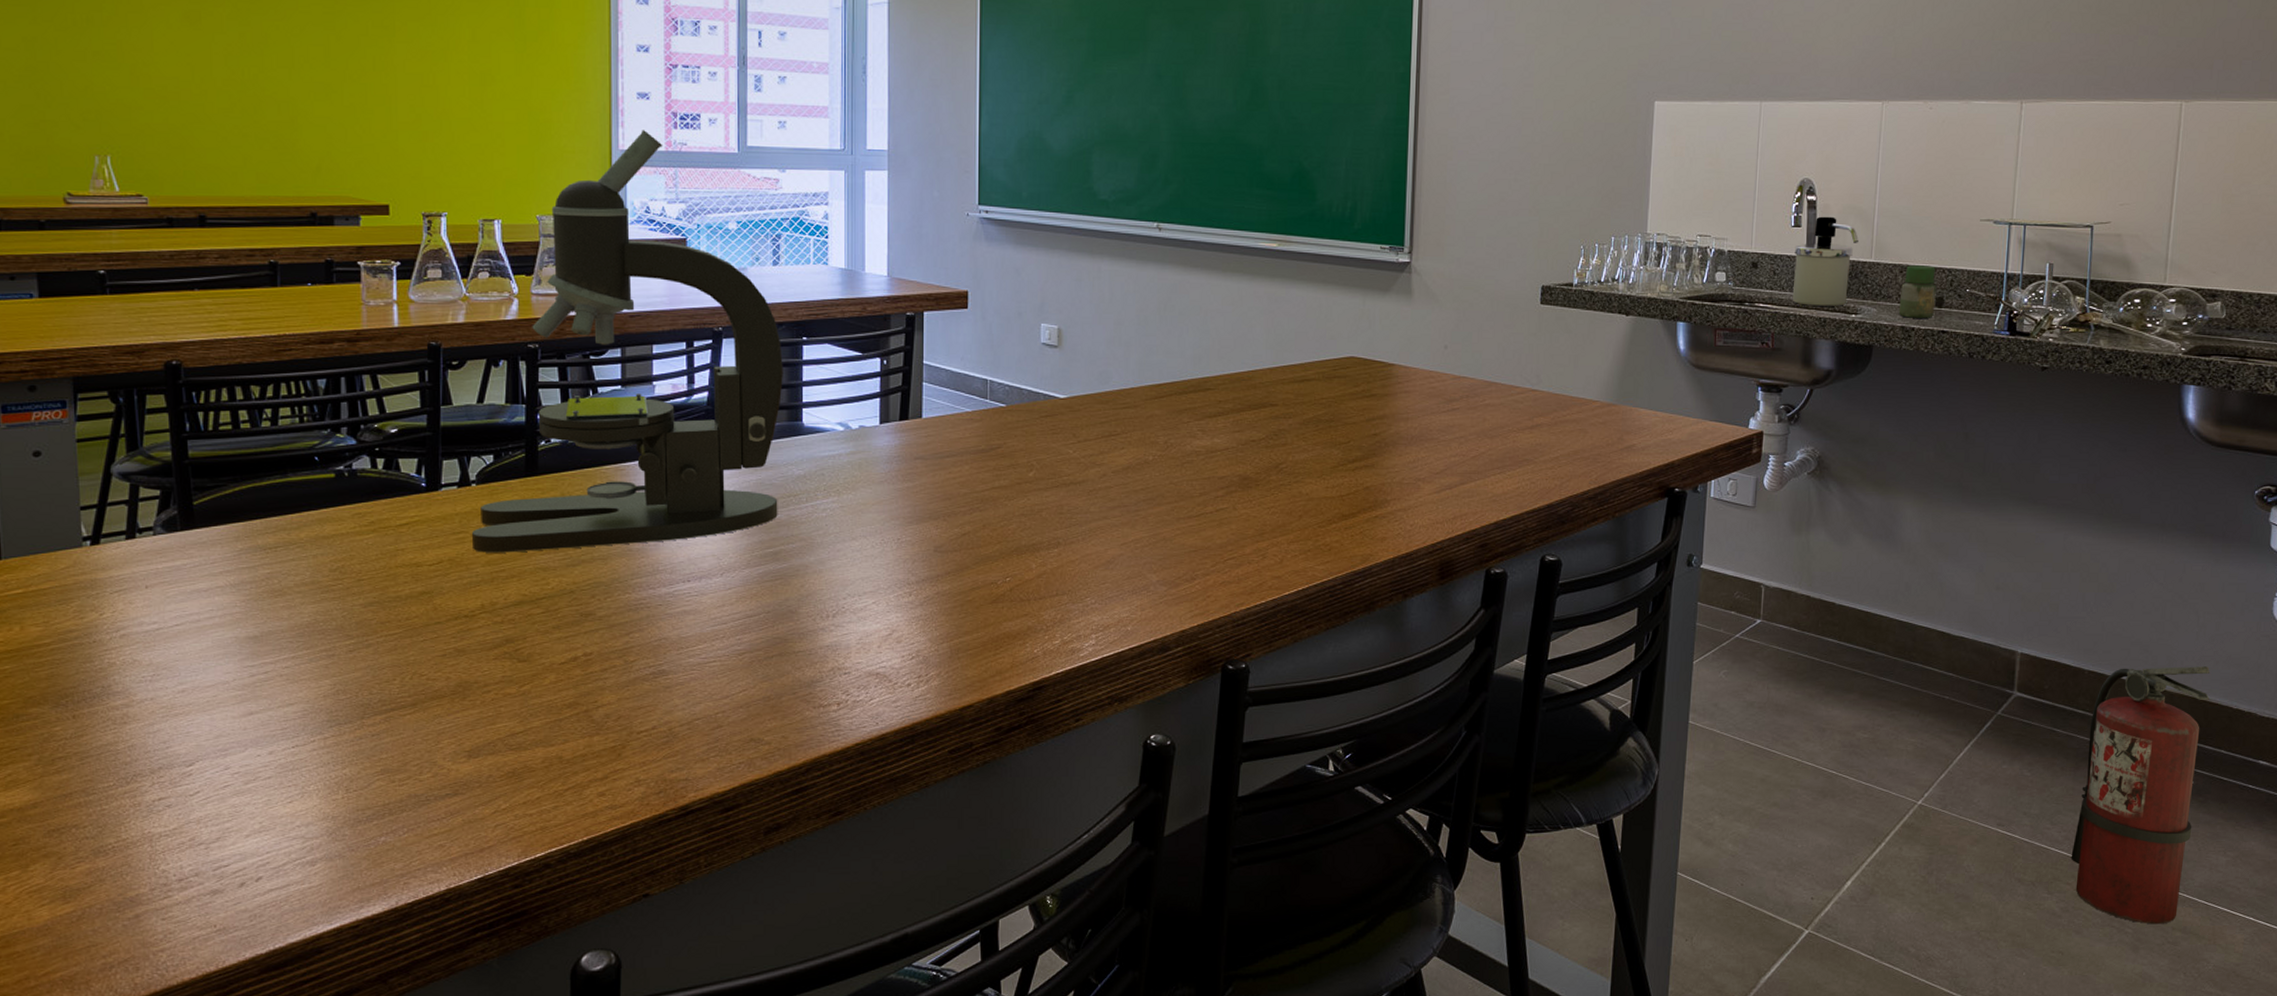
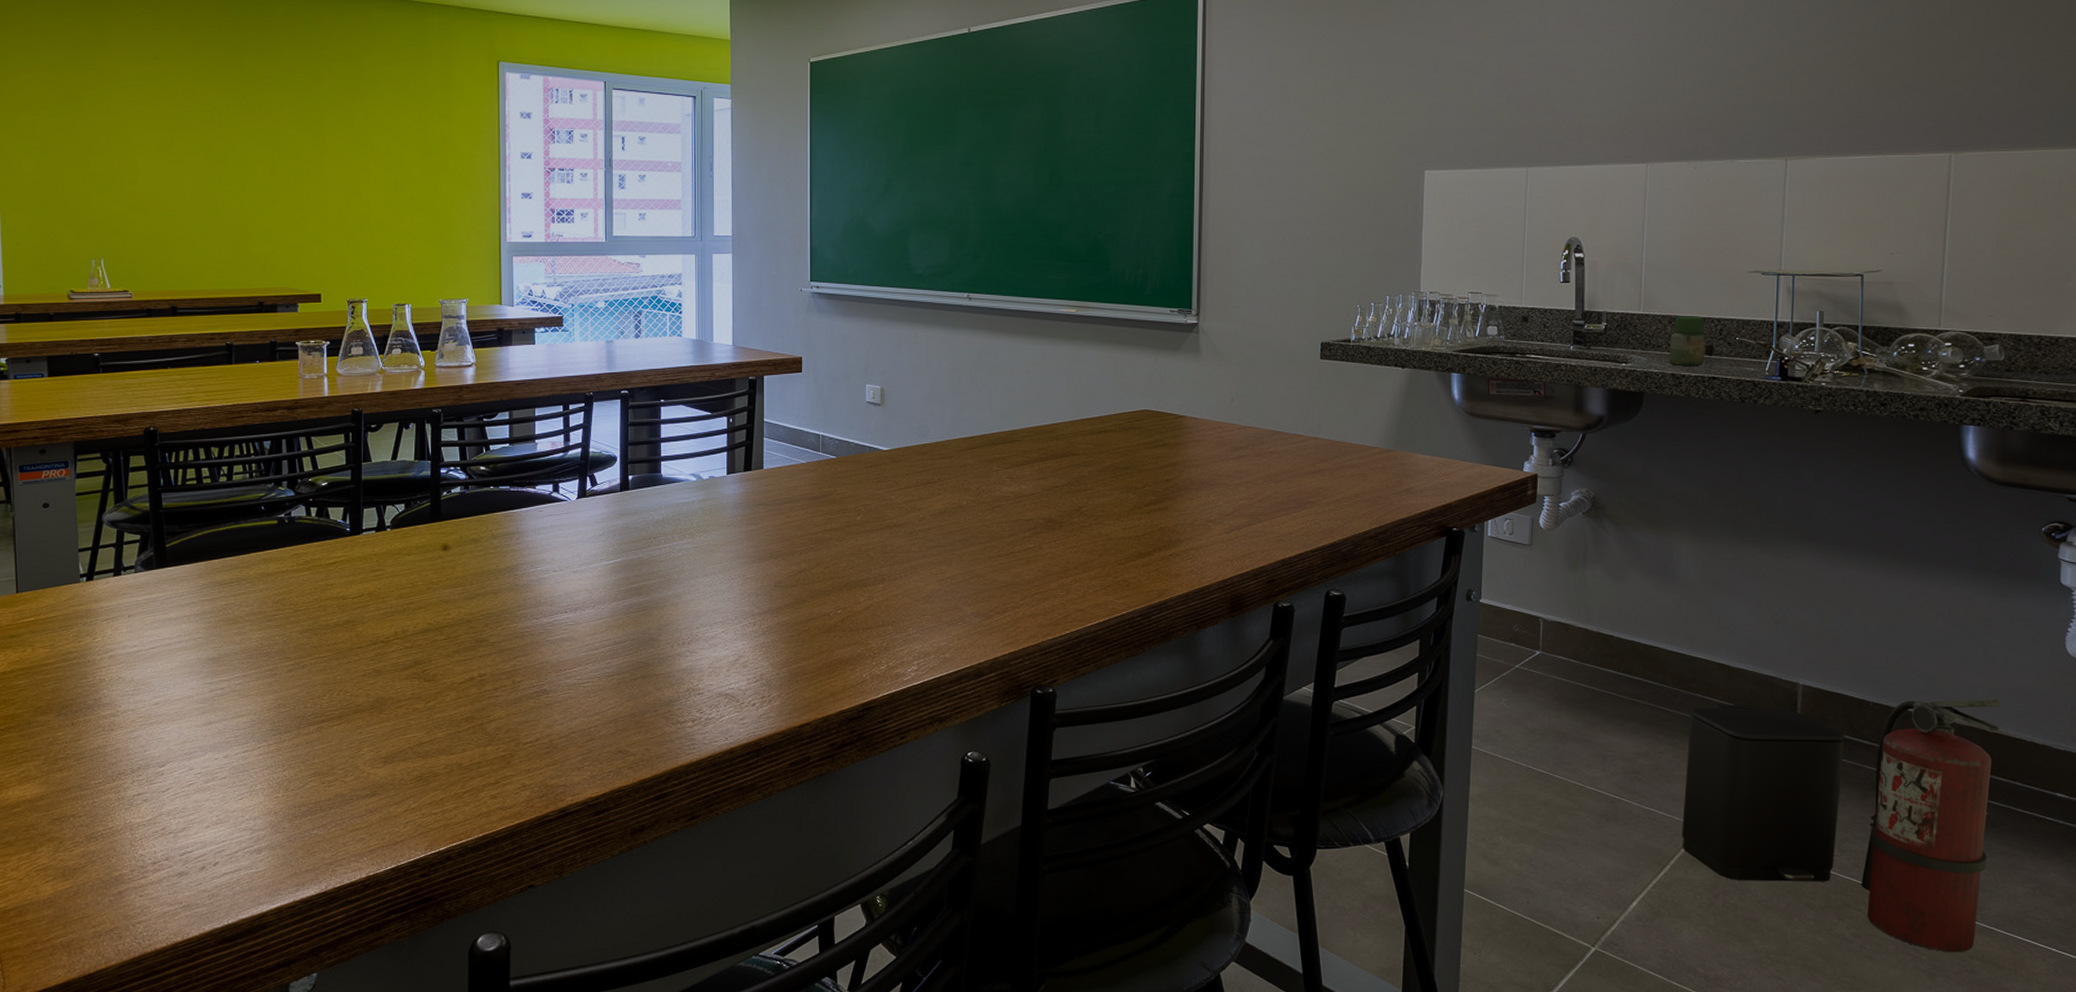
microscope: present [471,130,783,553] -> none [386,225,644,587]
soap dispenser: present [1792,216,1859,306] -> none [1562,272,1627,356]
pedal bin: none [1897,673,2061,857] -> present [1682,704,1846,882]

